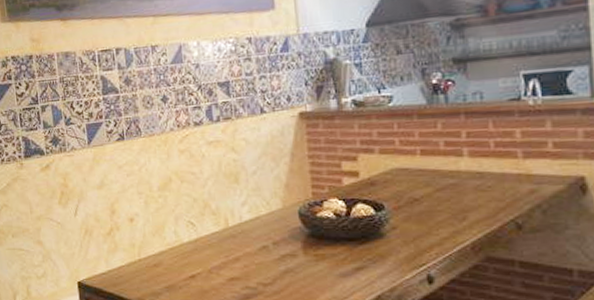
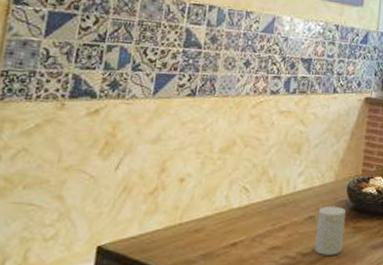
cup: none [272,234,306,285] -> present [314,205,346,255]

